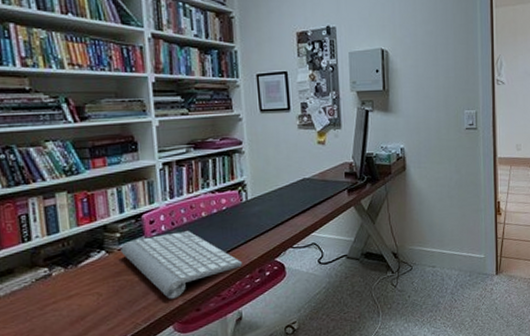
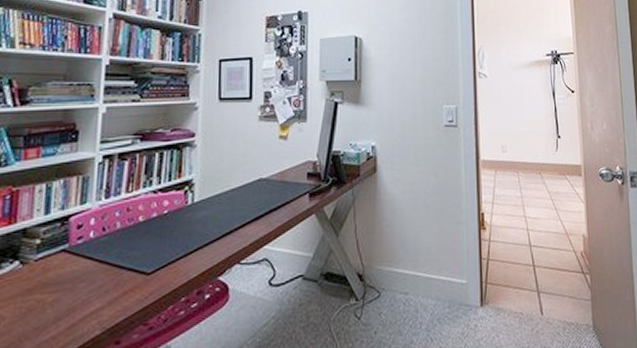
computer keyboard: present [120,231,242,299] -> none [37,239,178,327]

